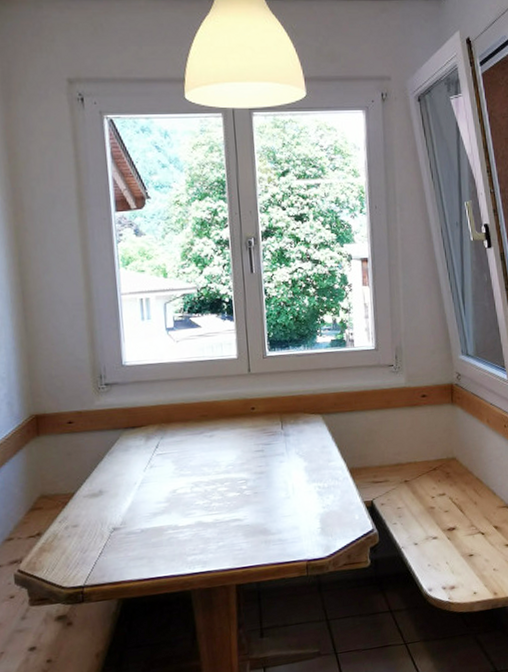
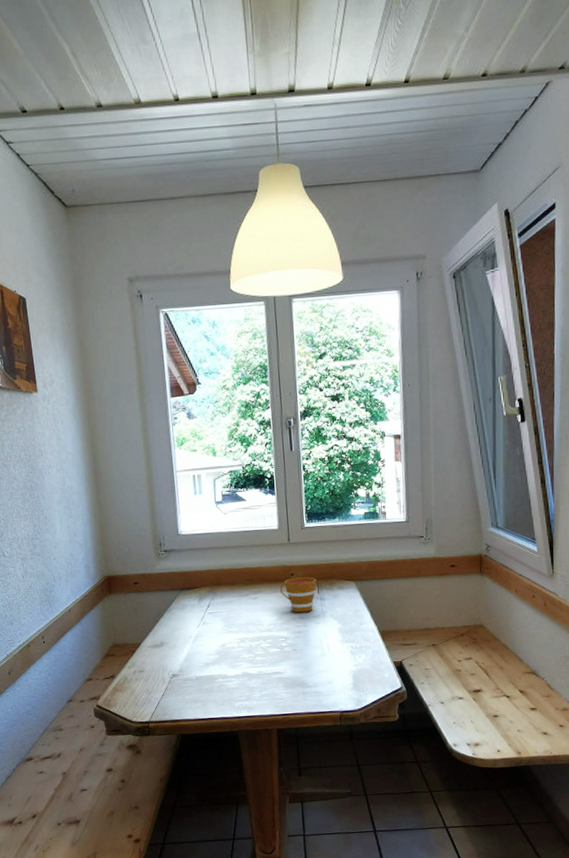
cup: none [240,410,281,451] -> present [280,577,317,613]

